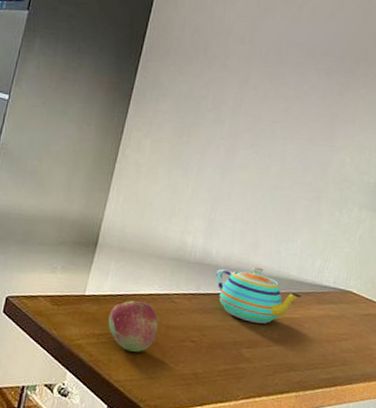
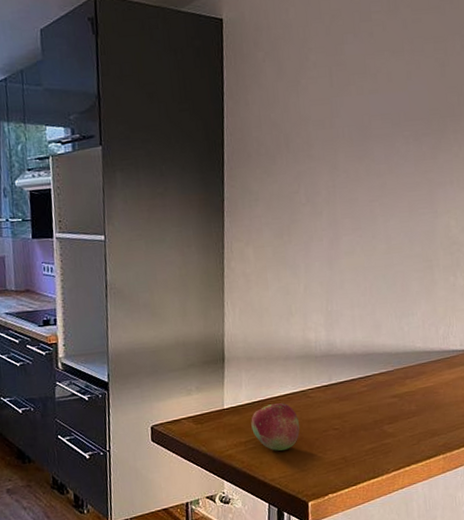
teapot: present [215,266,302,324] -> none [344,346,432,400]

